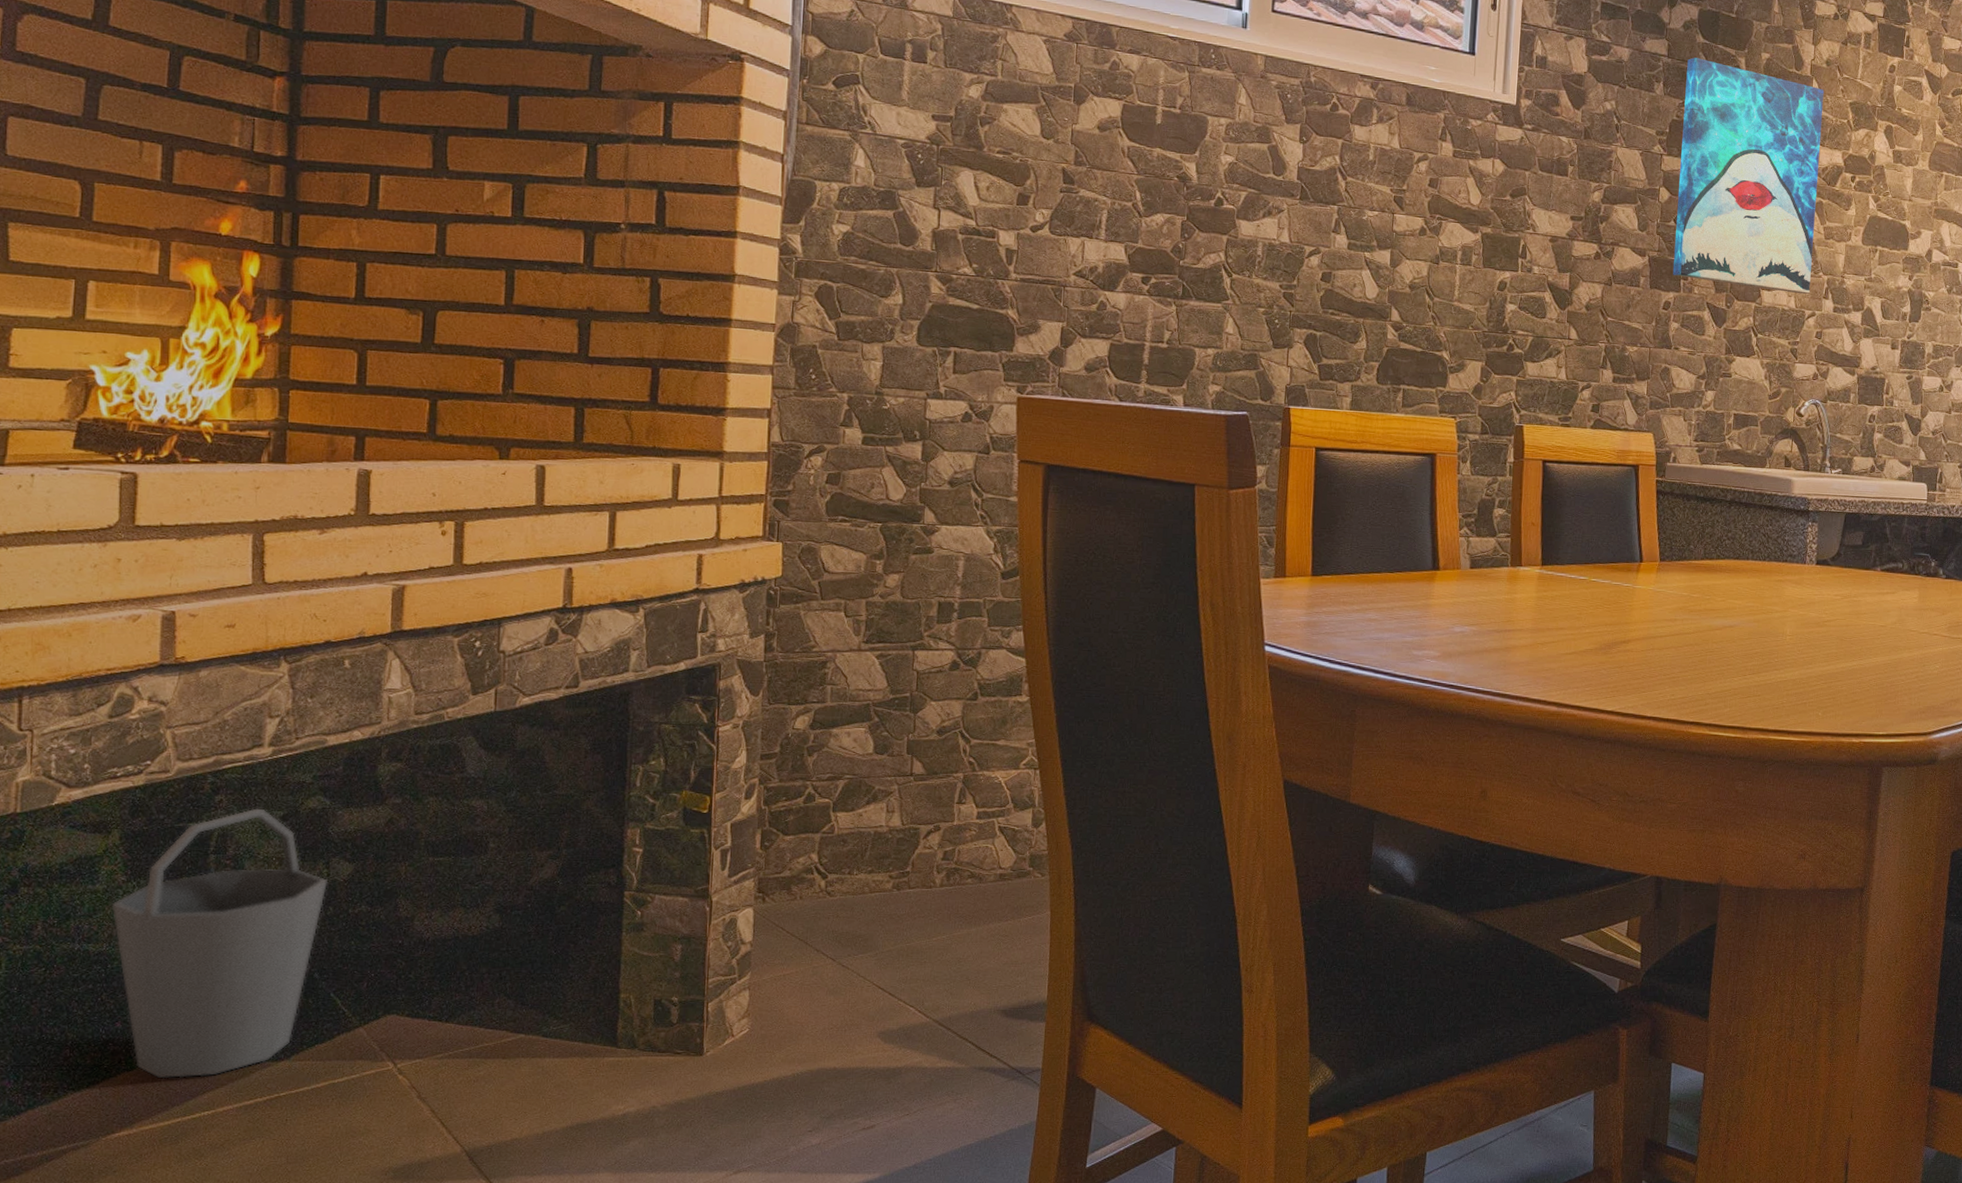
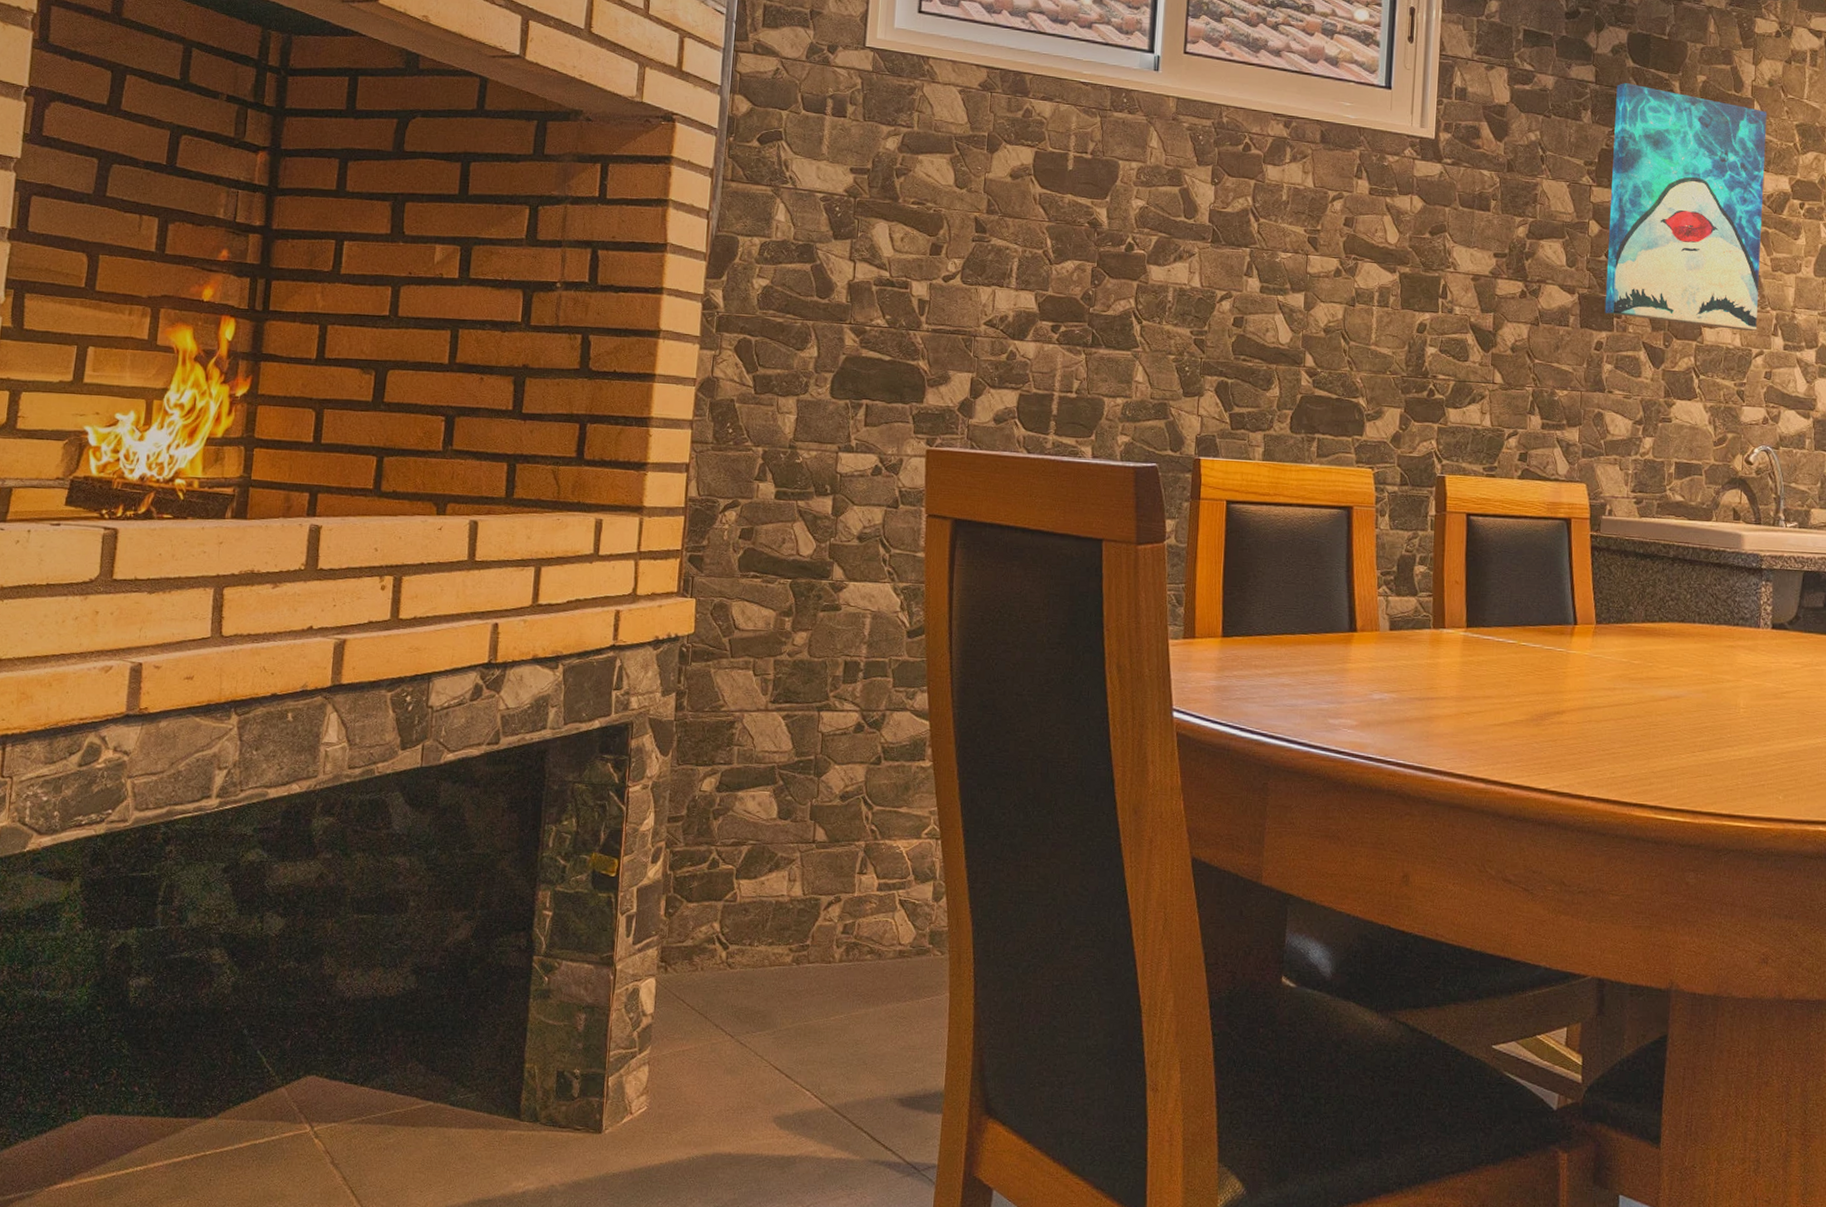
bucket: present [111,808,328,1079] -> none [68,859,261,1131]

